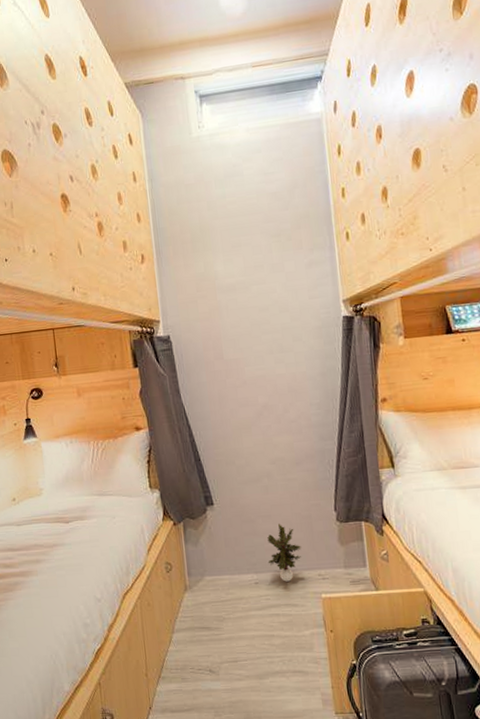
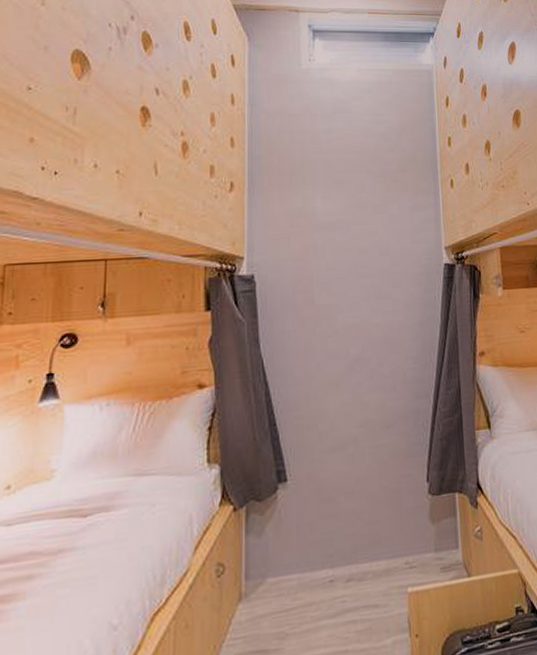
potted plant: present [267,524,301,582] -> none [347,501,387,576]

